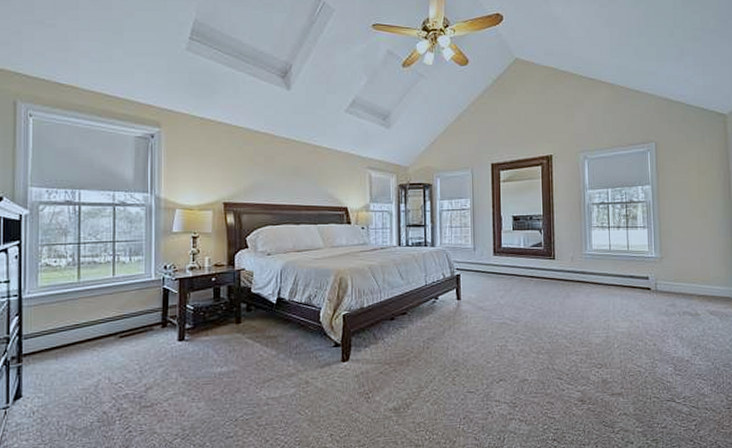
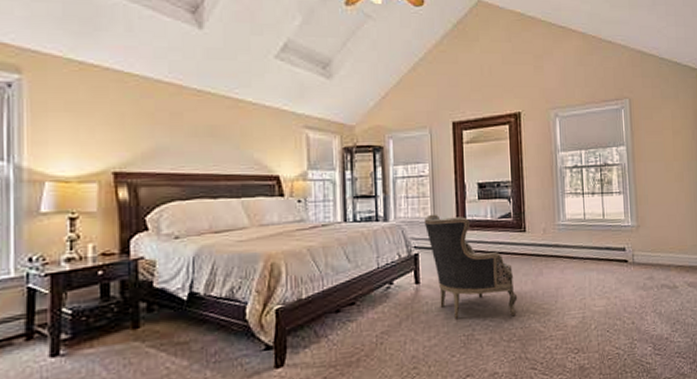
armchair: none [465,241,547,332] -> present [423,214,518,320]

